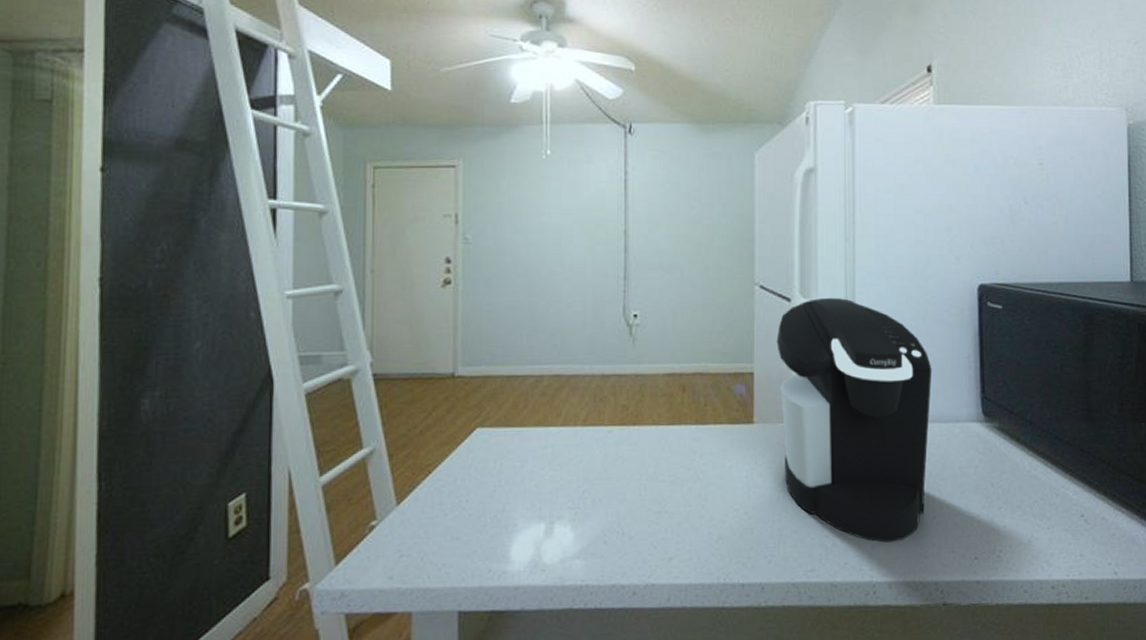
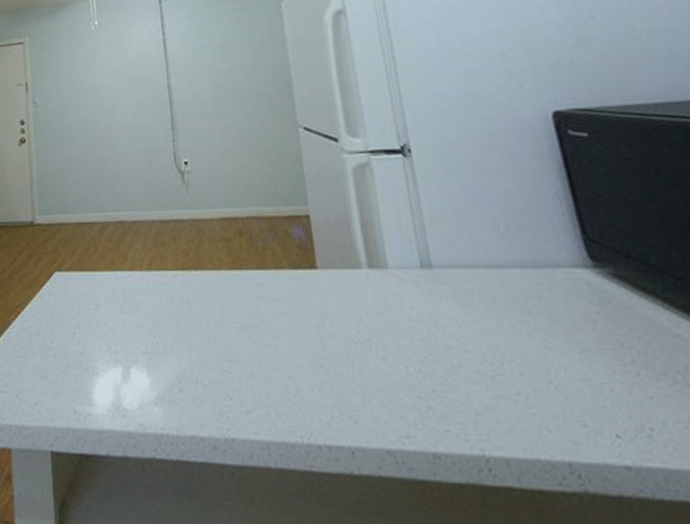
coffee maker: present [776,298,932,543] -> none [328,135,536,409]

